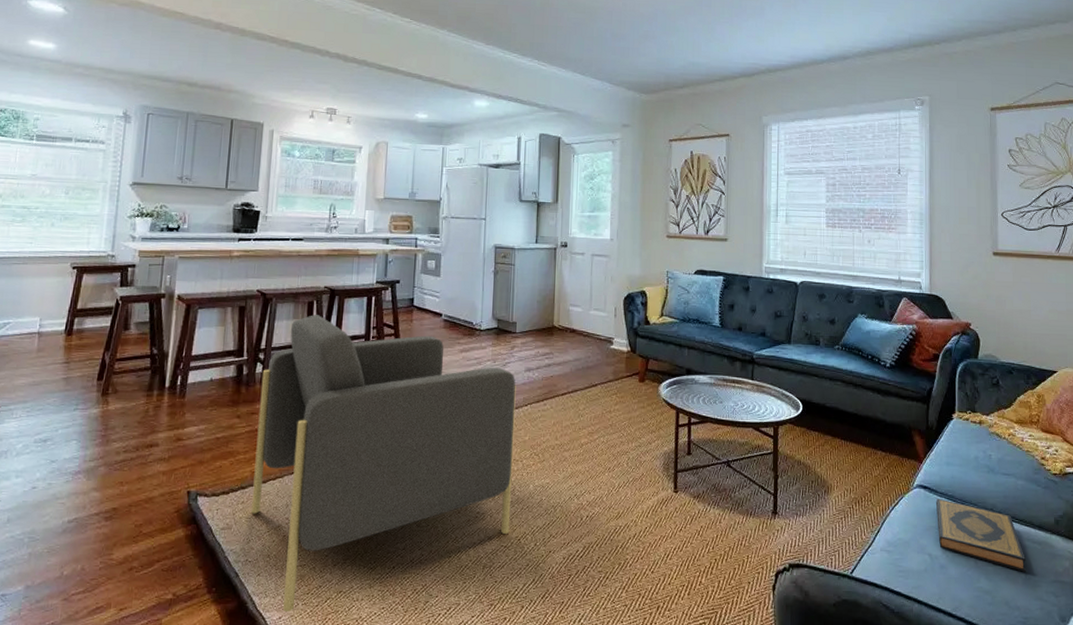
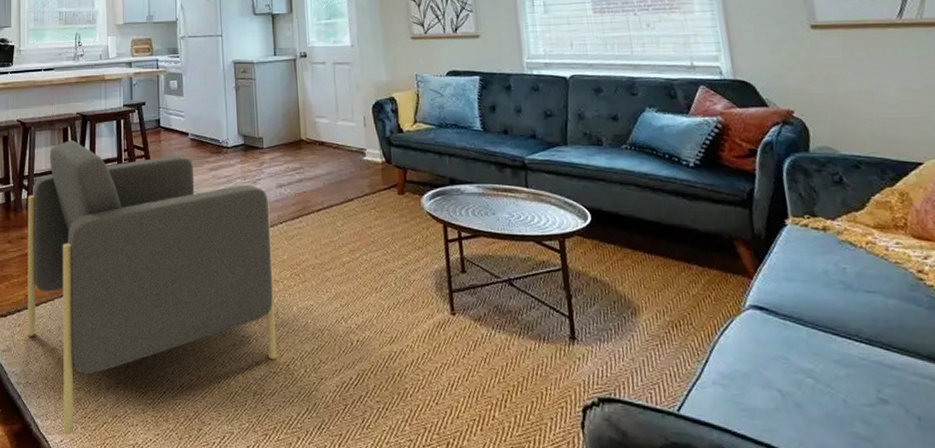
hardback book: present [935,498,1026,572] -> none [777,321,918,415]

